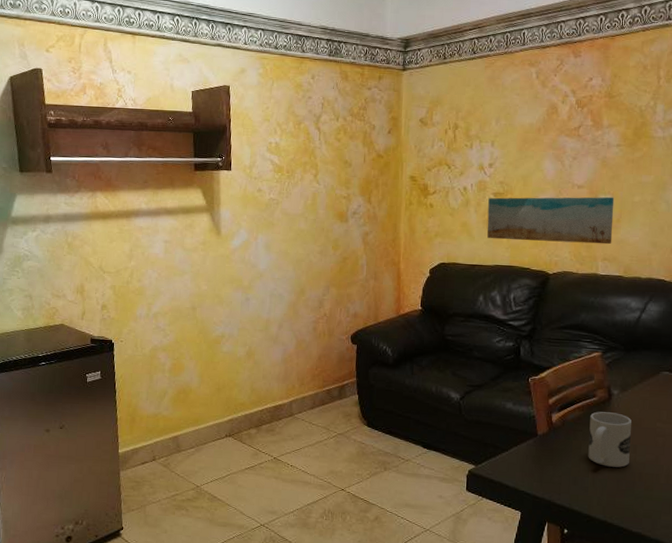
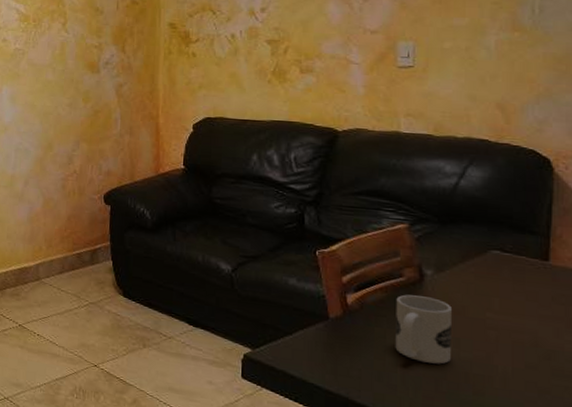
wall art: present [487,197,615,245] -> none [260,43,418,98]

